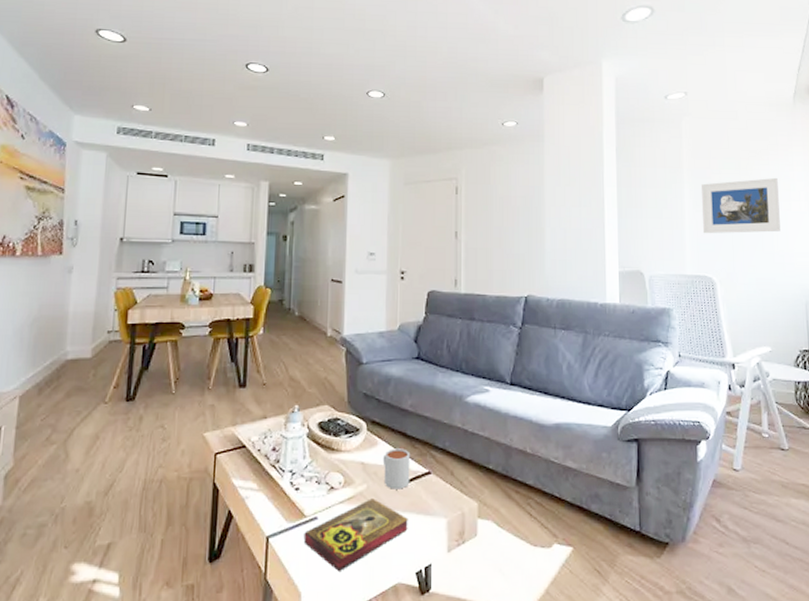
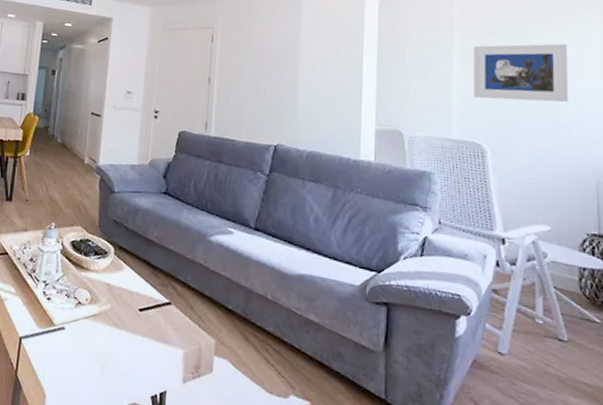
book: present [303,498,408,572] -> none [51,318,147,382]
mug: present [382,448,411,489] -> none [126,275,153,315]

